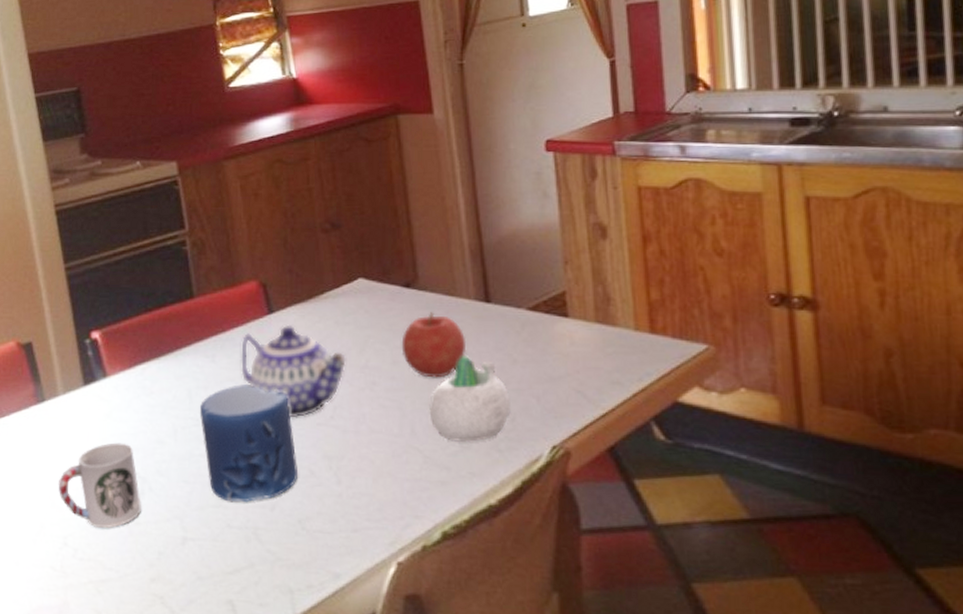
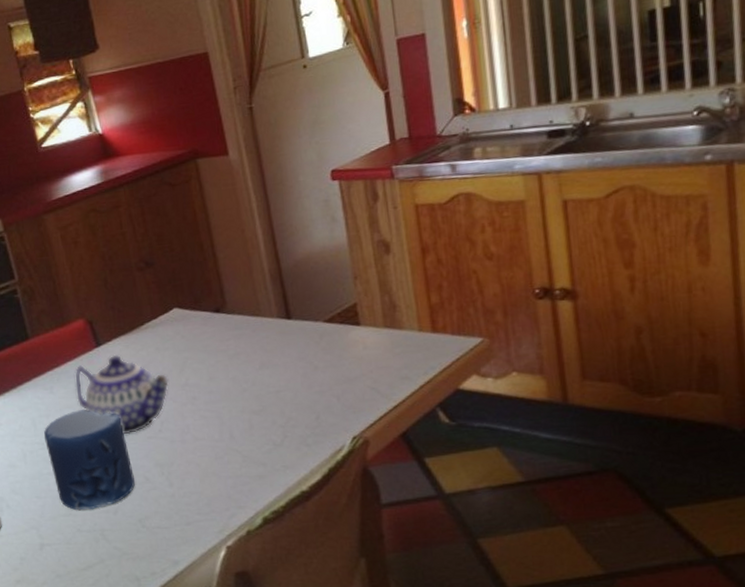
fruit: present [401,312,467,378] -> none [215,332,273,389]
succulent planter: present [429,356,511,442] -> none [244,367,315,441]

